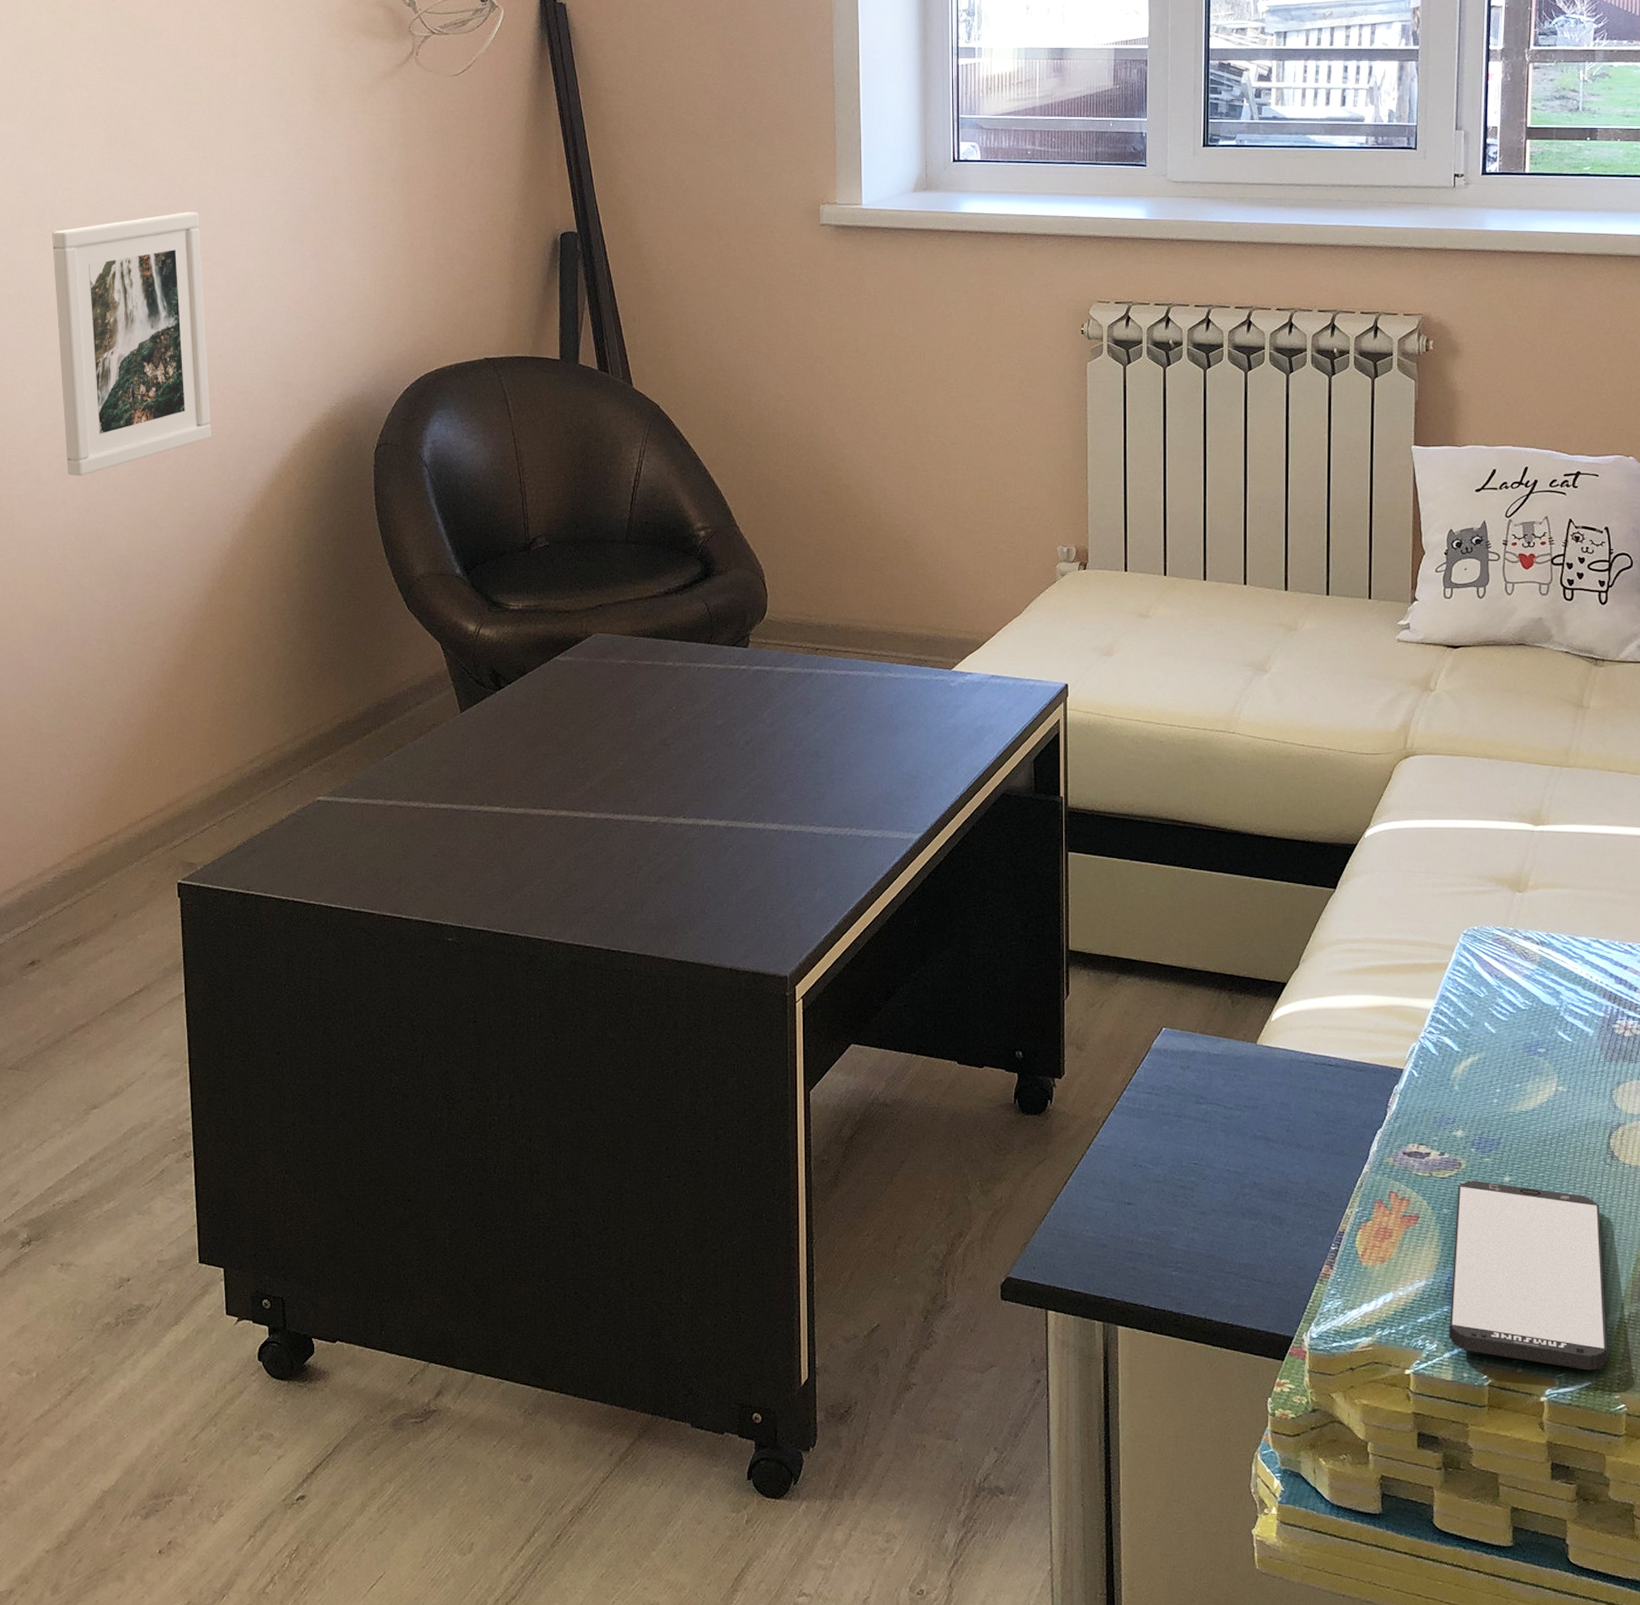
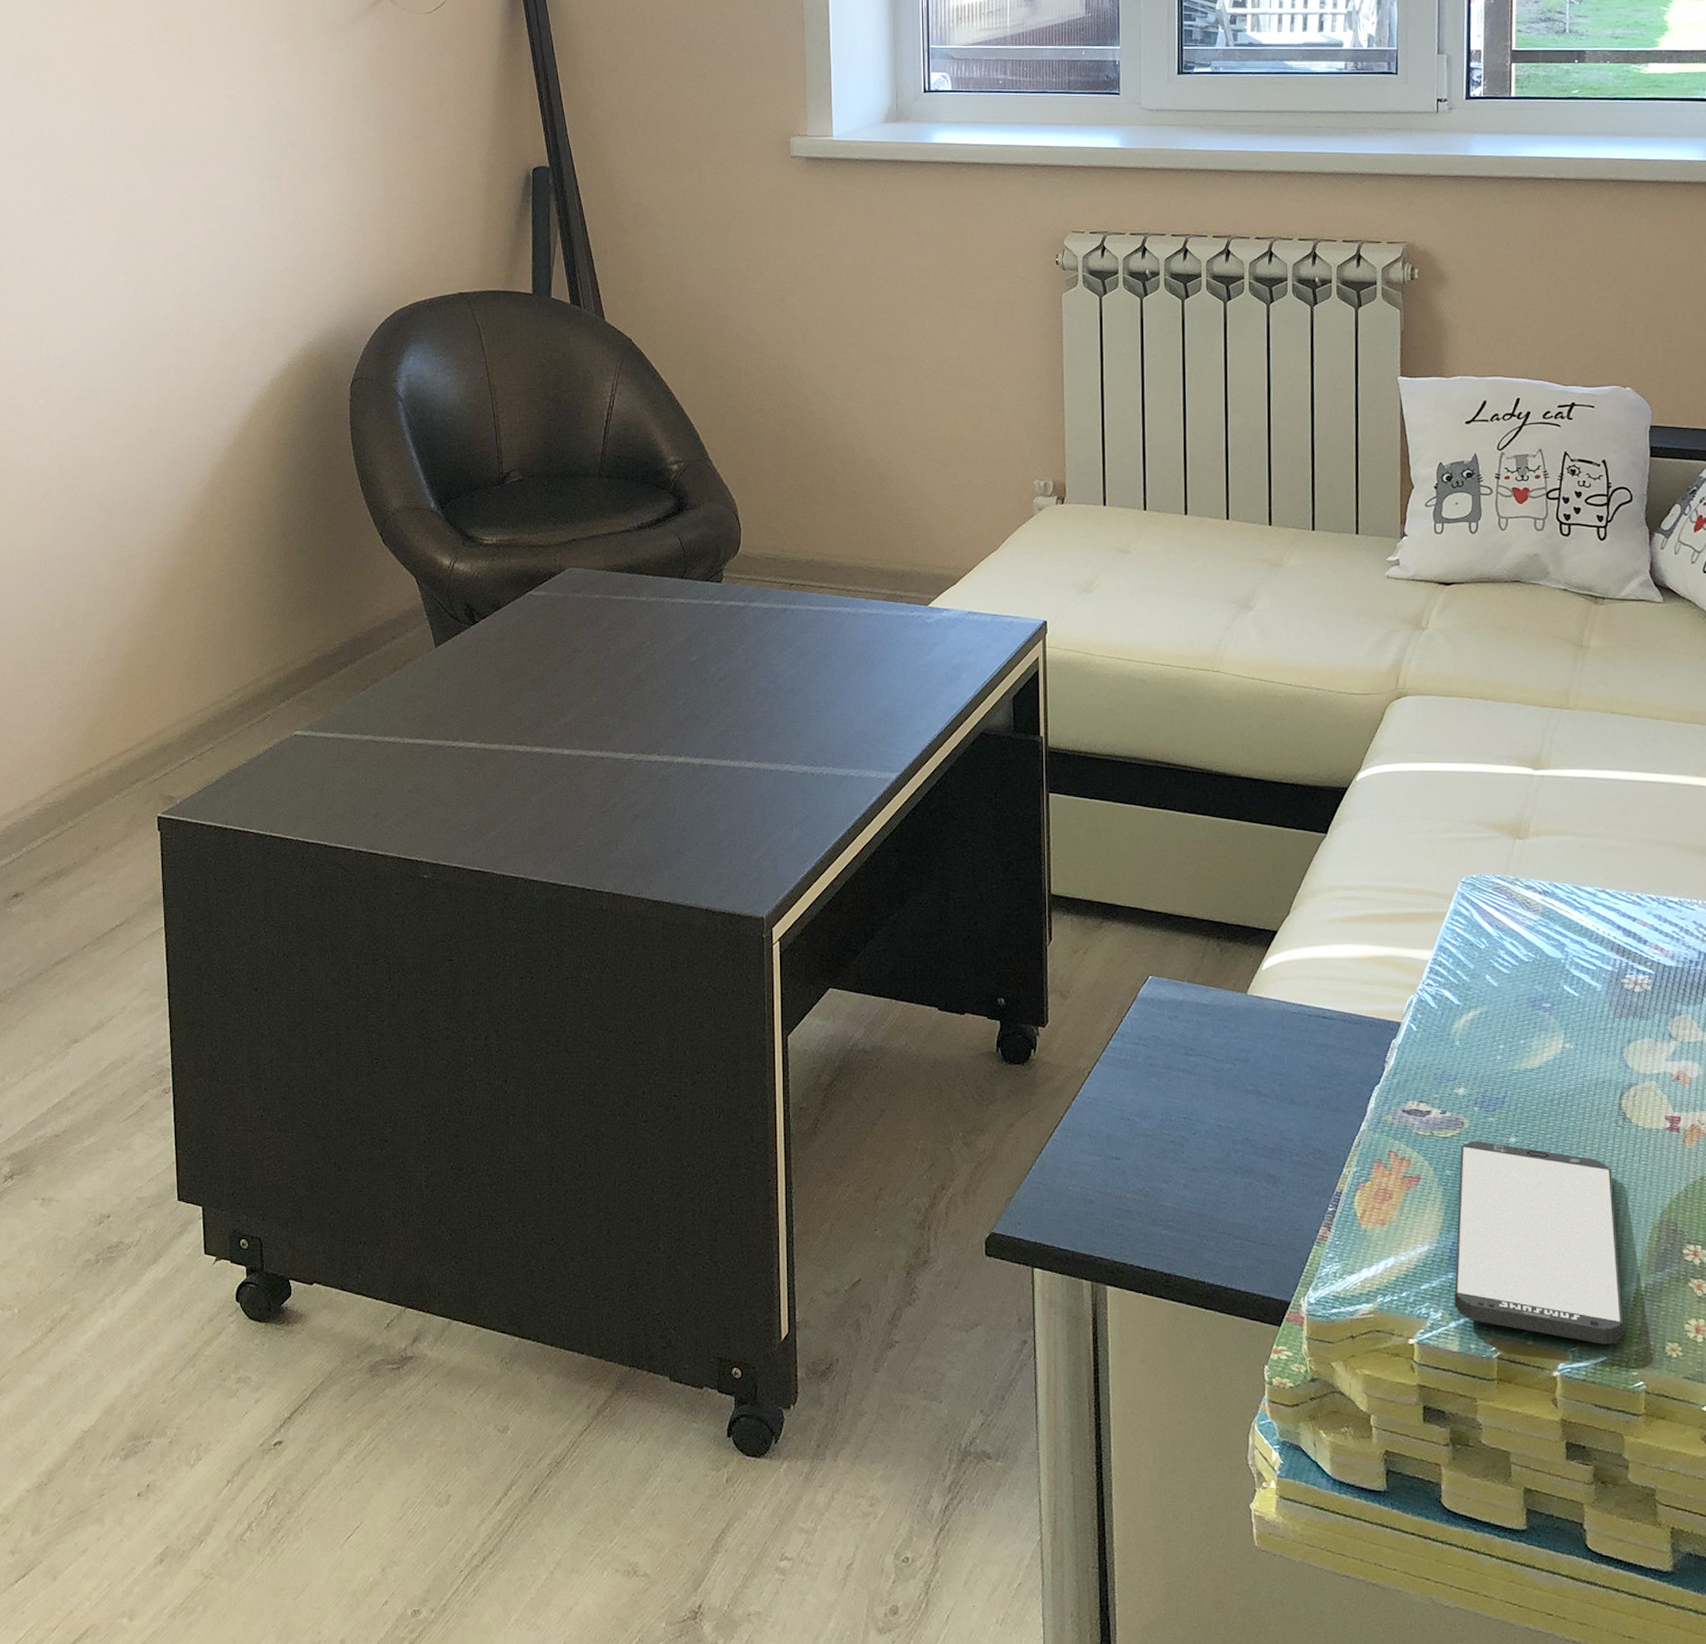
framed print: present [52,212,212,477] -> none [38,150,192,412]

